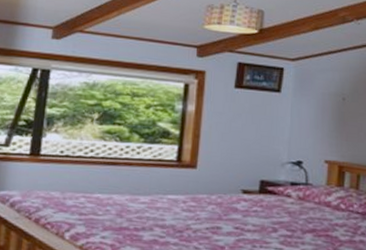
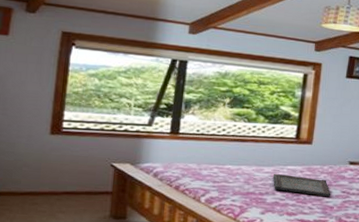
serving tray: none [150,205,221,235] -> present [273,174,331,197]

